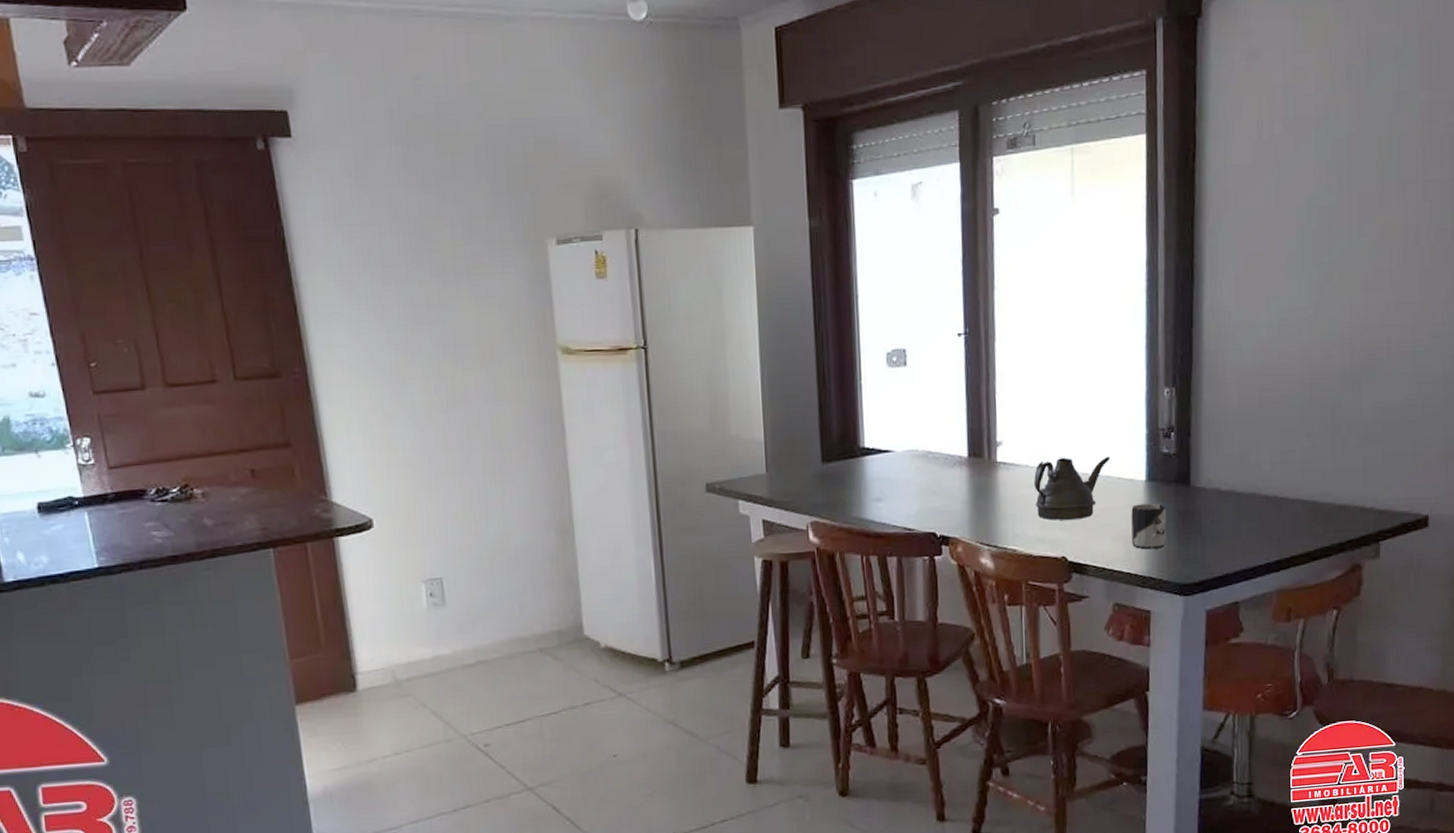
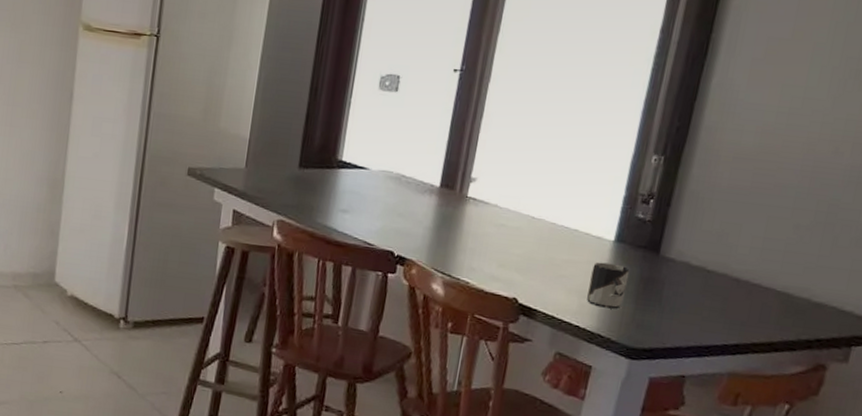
teapot: present [1034,456,1111,520] -> none [497,203,583,266]

